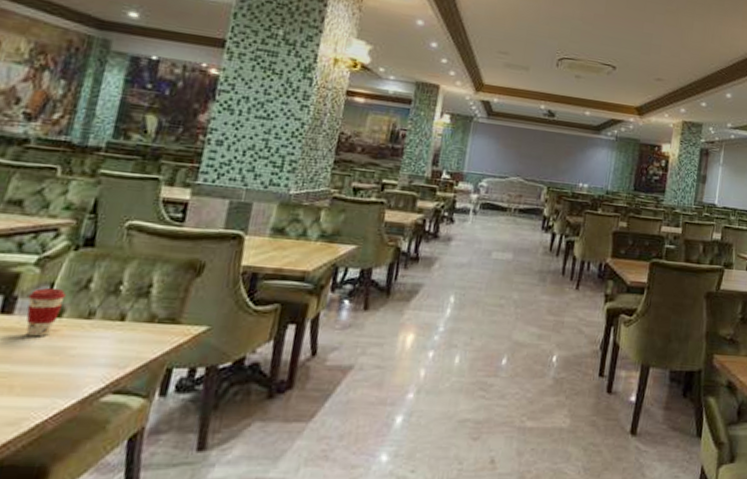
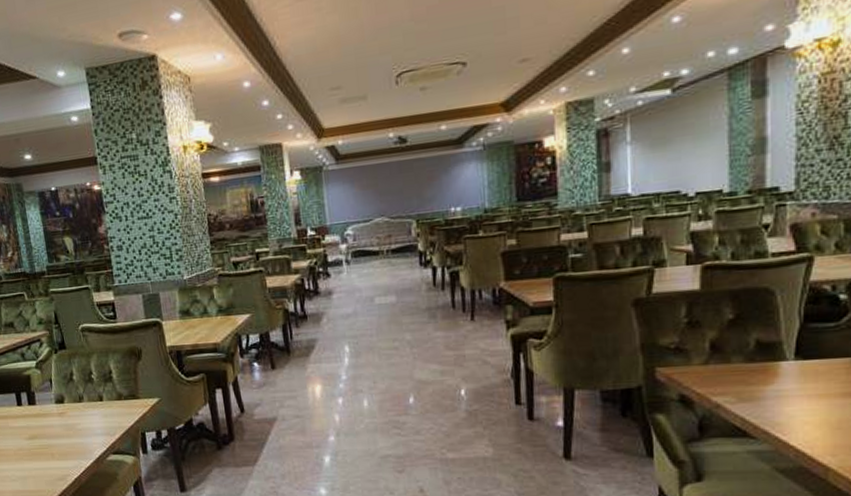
coffee cup: present [25,287,66,337] -> none [40,382,62,419]

